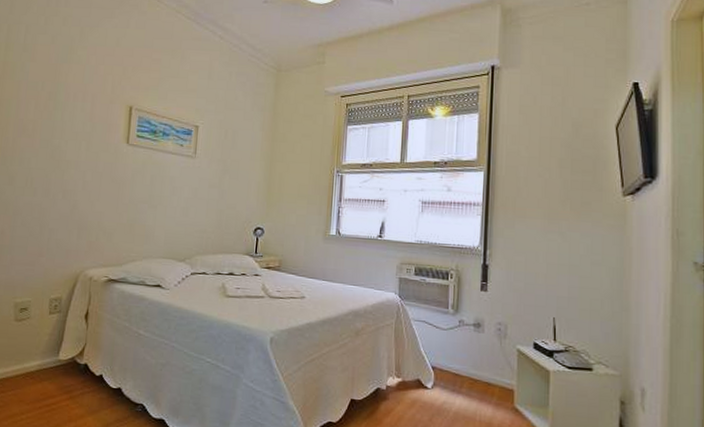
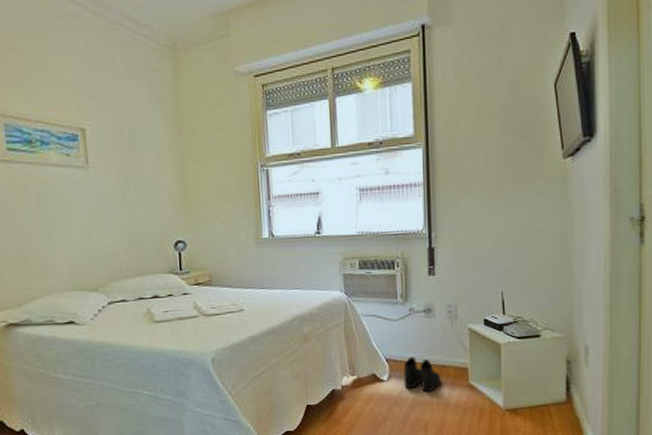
boots: none [448,368,486,409] -> present [403,356,442,393]

